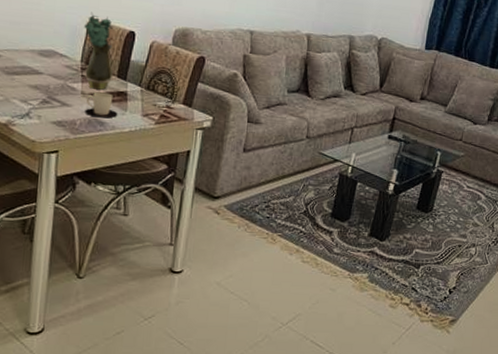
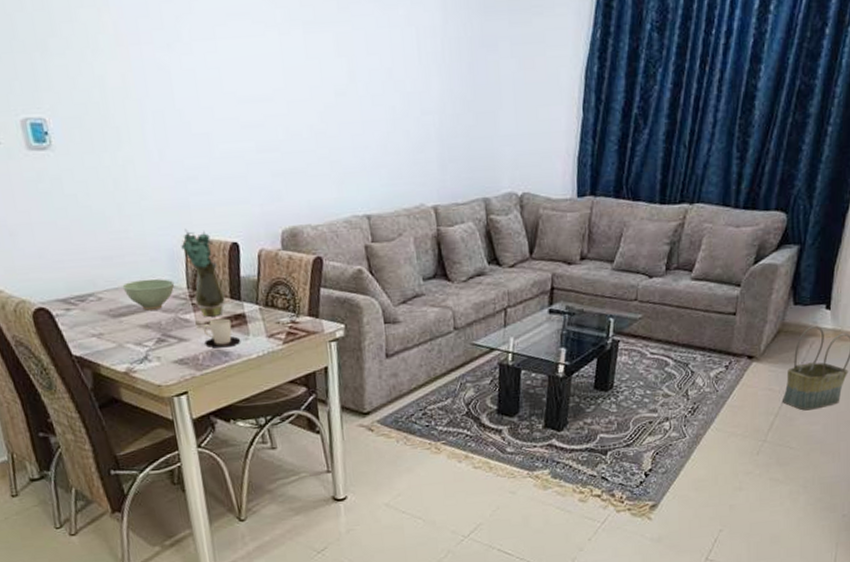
bowl: none [22,46,71,75] -> present [122,278,175,311]

